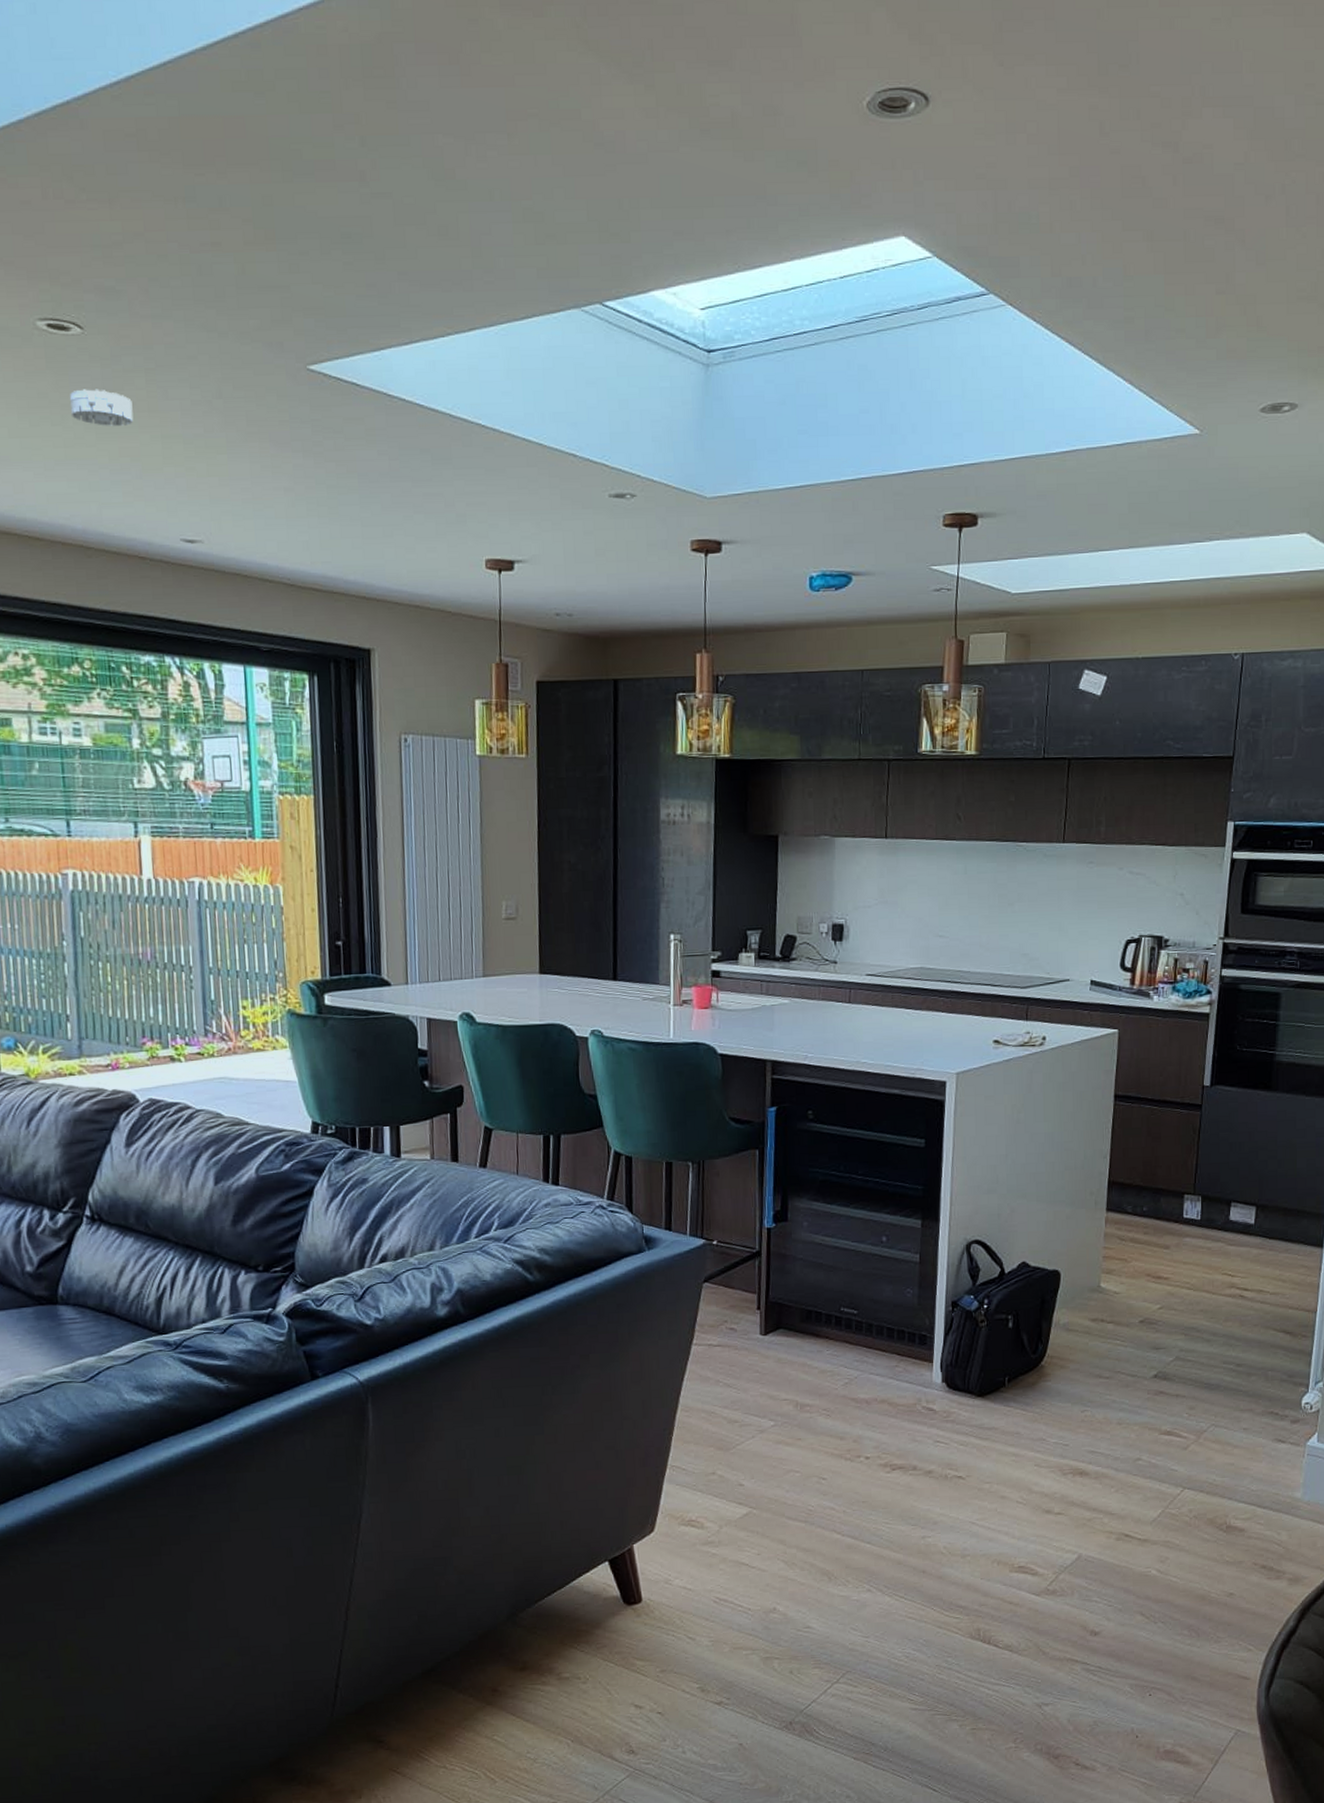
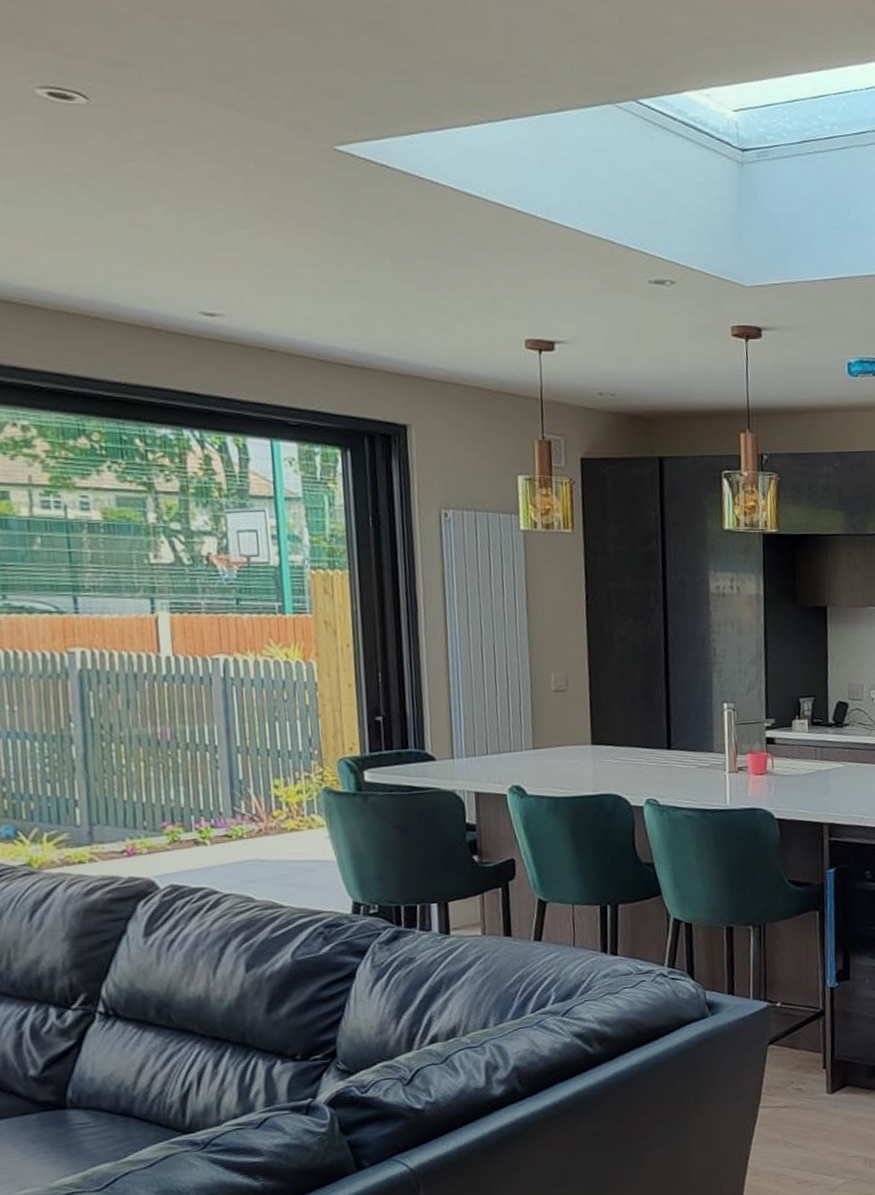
smoke detector: present [69,389,134,426] -> none [73,159,146,197]

